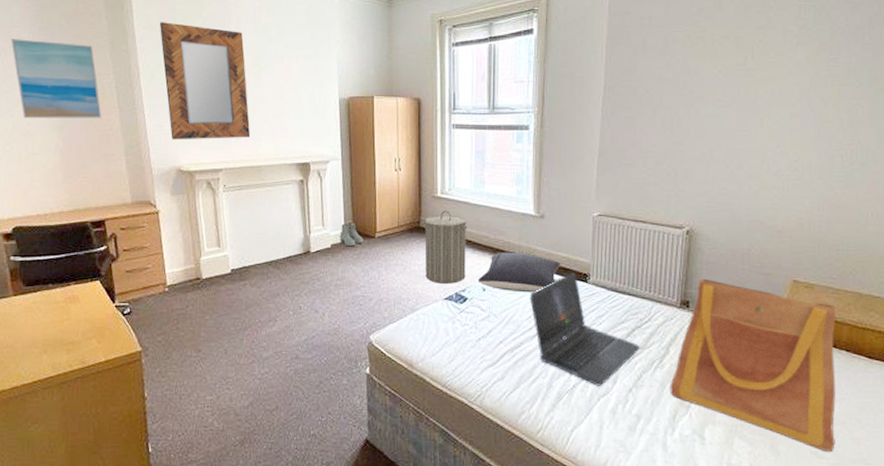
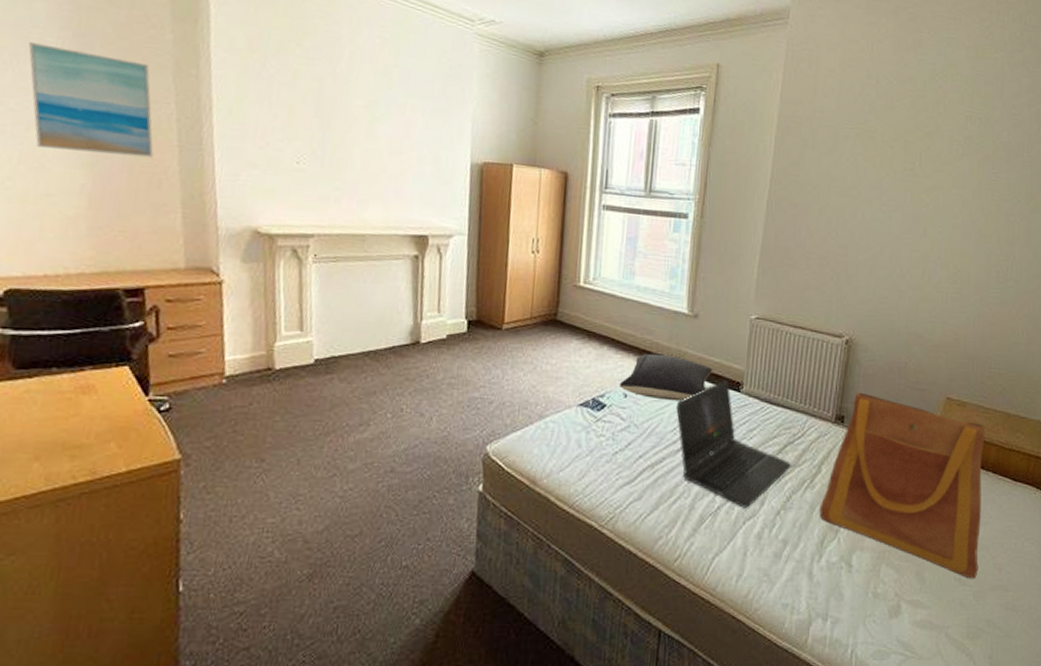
home mirror: present [160,22,251,140] -> none [245,46,356,200]
boots: present [339,222,364,247] -> none [458,310,488,339]
laundry hamper: present [424,210,467,284] -> none [558,302,612,388]

